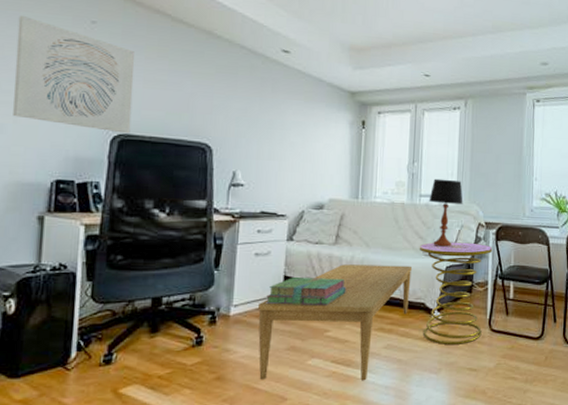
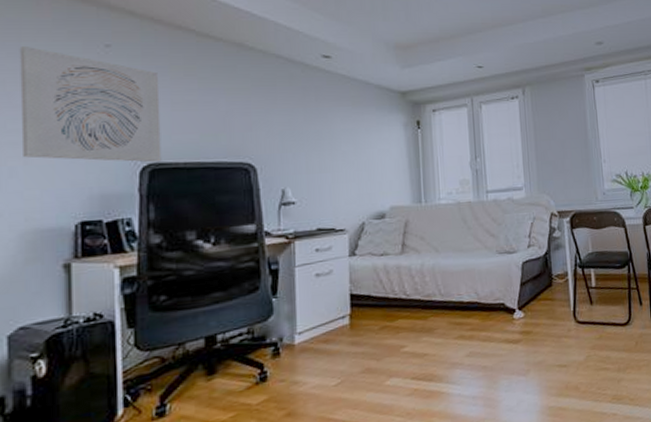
coffee table: present [258,264,413,381] -> none [326,266,488,410]
stack of books: present [266,278,347,305] -> none [333,289,420,326]
side table: present [419,242,493,344] -> none [491,234,569,344]
table lamp: present [429,178,463,247] -> none [496,171,533,243]

